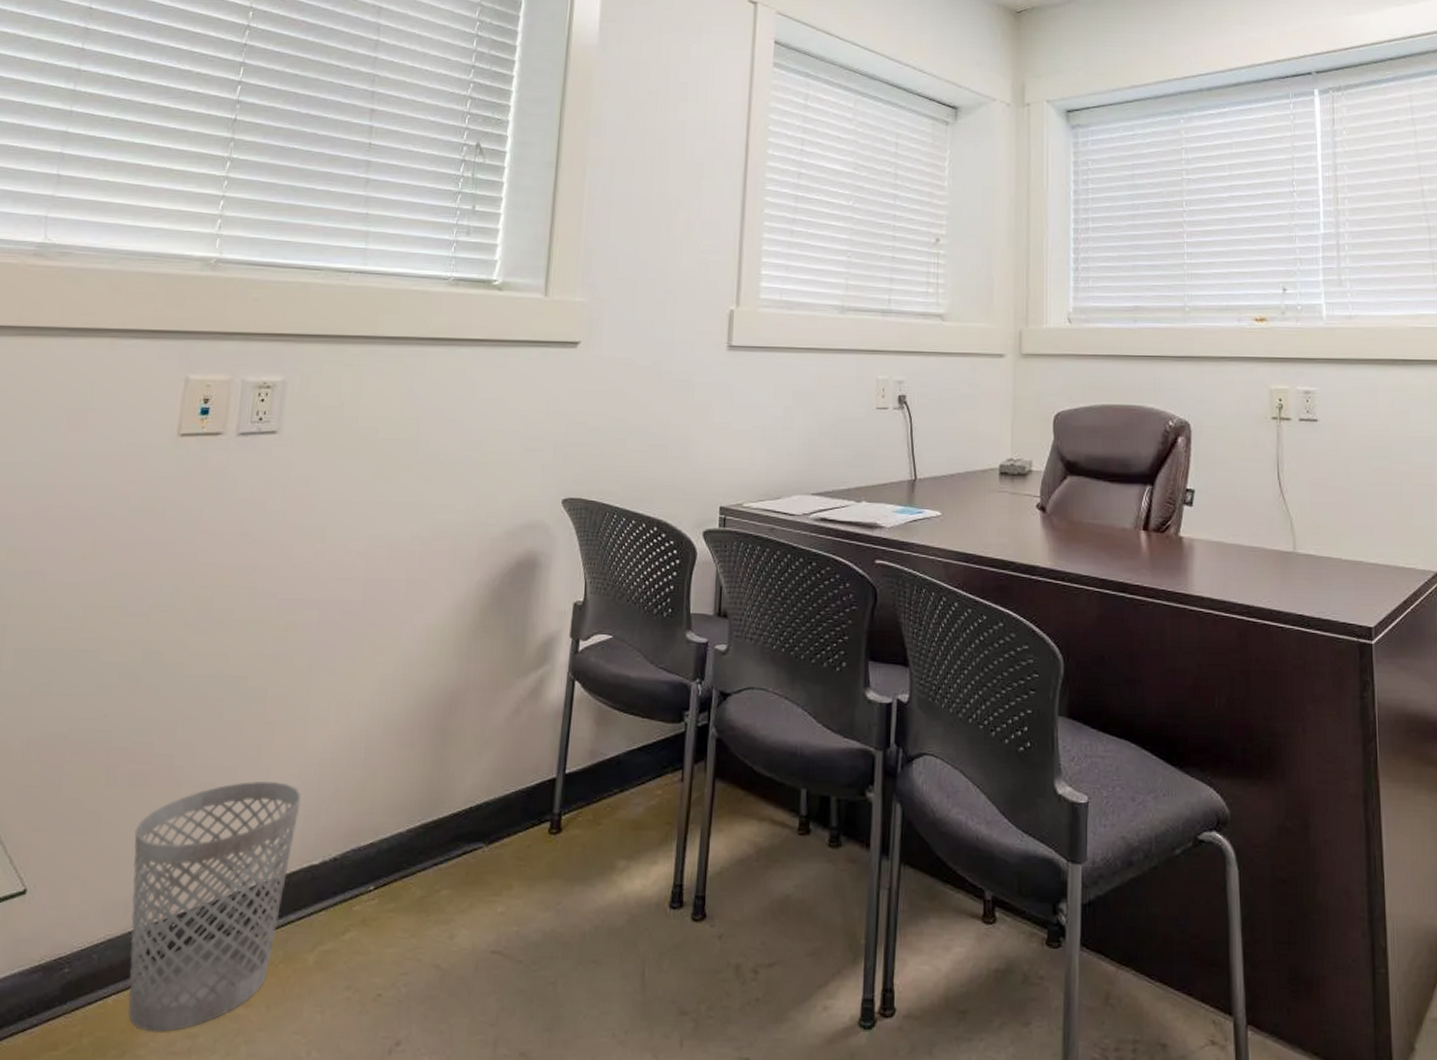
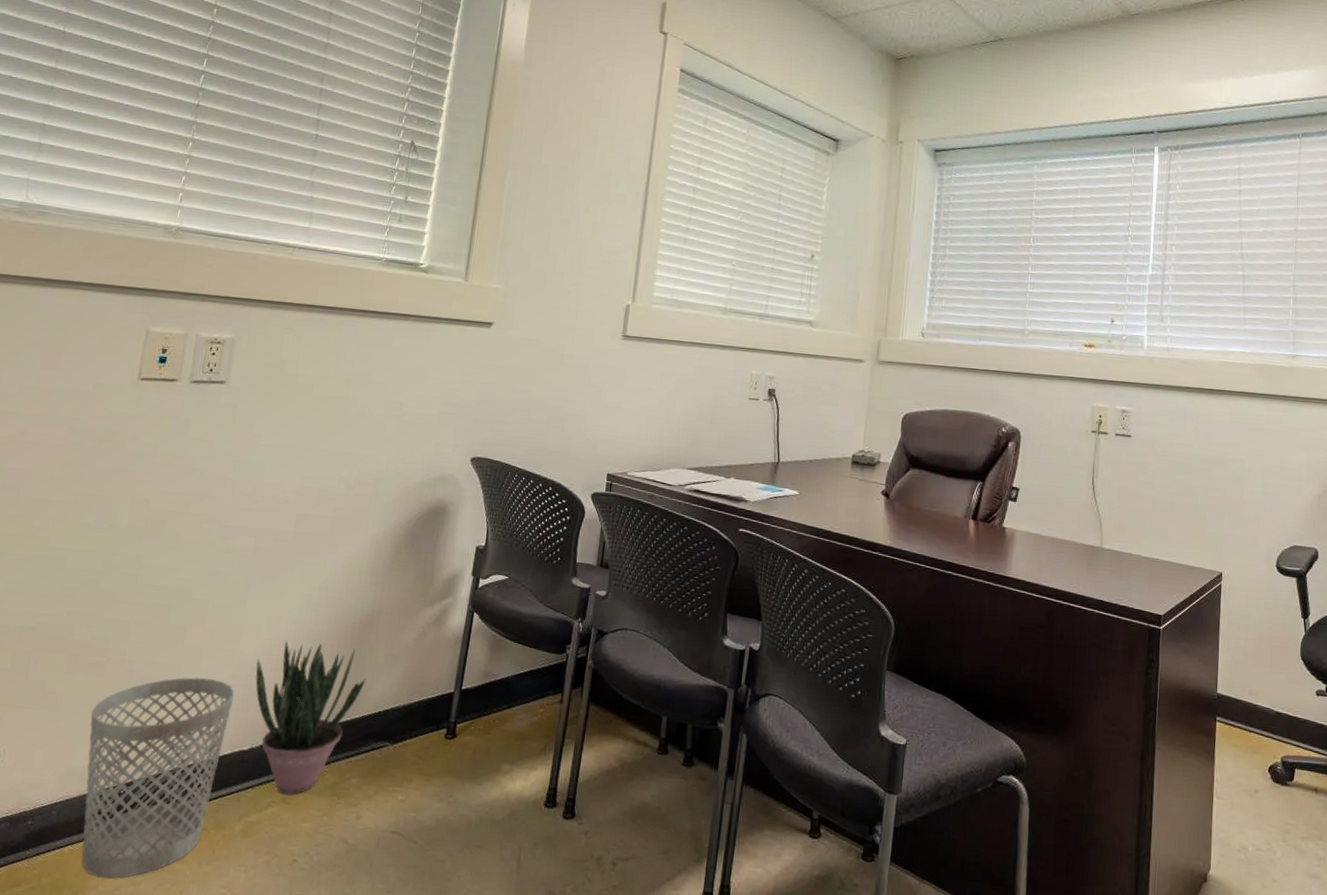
potted plant: none [324,729,454,915] -> present [255,640,366,795]

